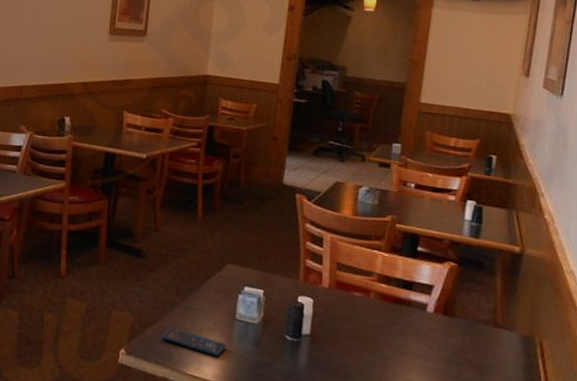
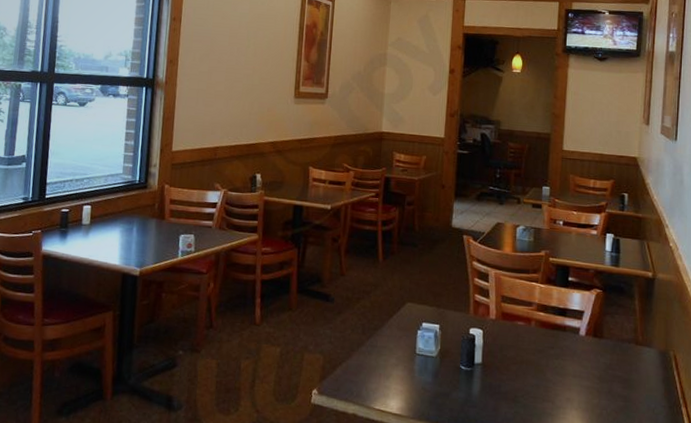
smartphone: present [161,327,227,356] -> none [350,365,409,389]

